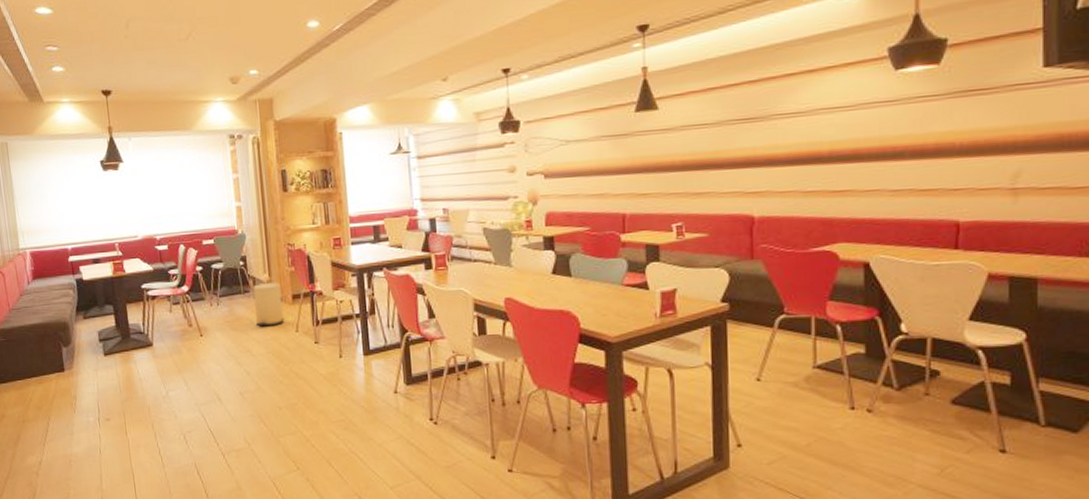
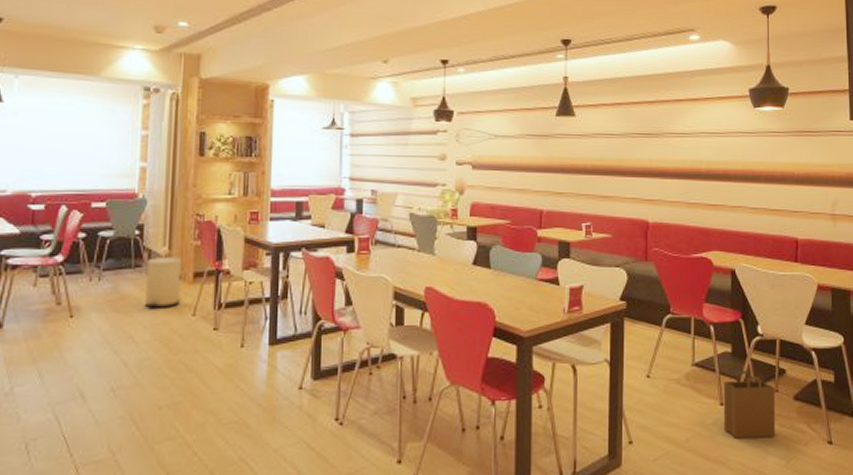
shopping bag: none [854,373,926,445] -> present [723,371,776,438]

